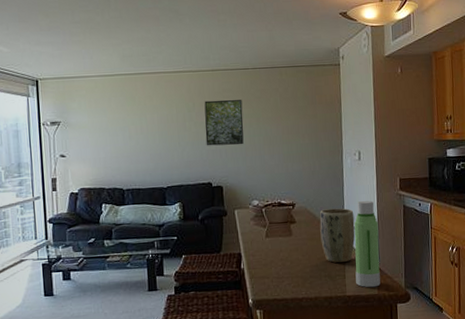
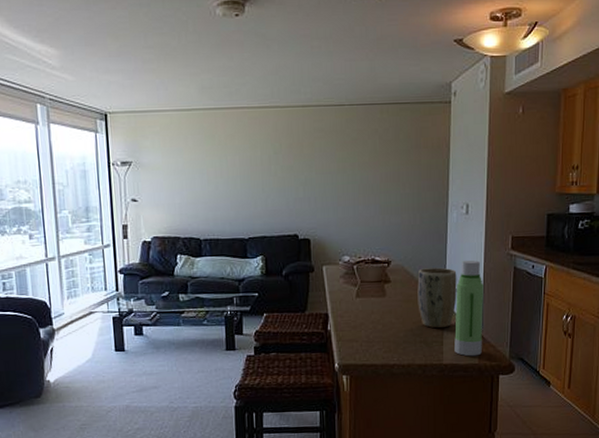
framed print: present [204,99,244,146] -> none [292,140,336,194]

